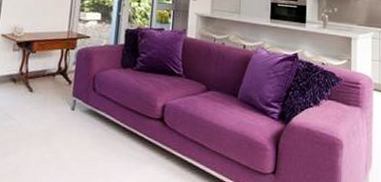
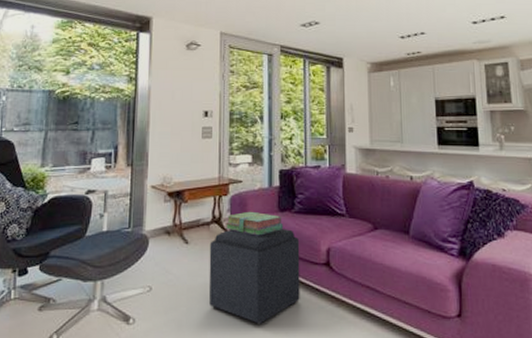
ottoman: none [47,81,138,171] -> present [208,229,300,324]
stack of books: none [69,65,125,89] -> present [225,211,284,236]

